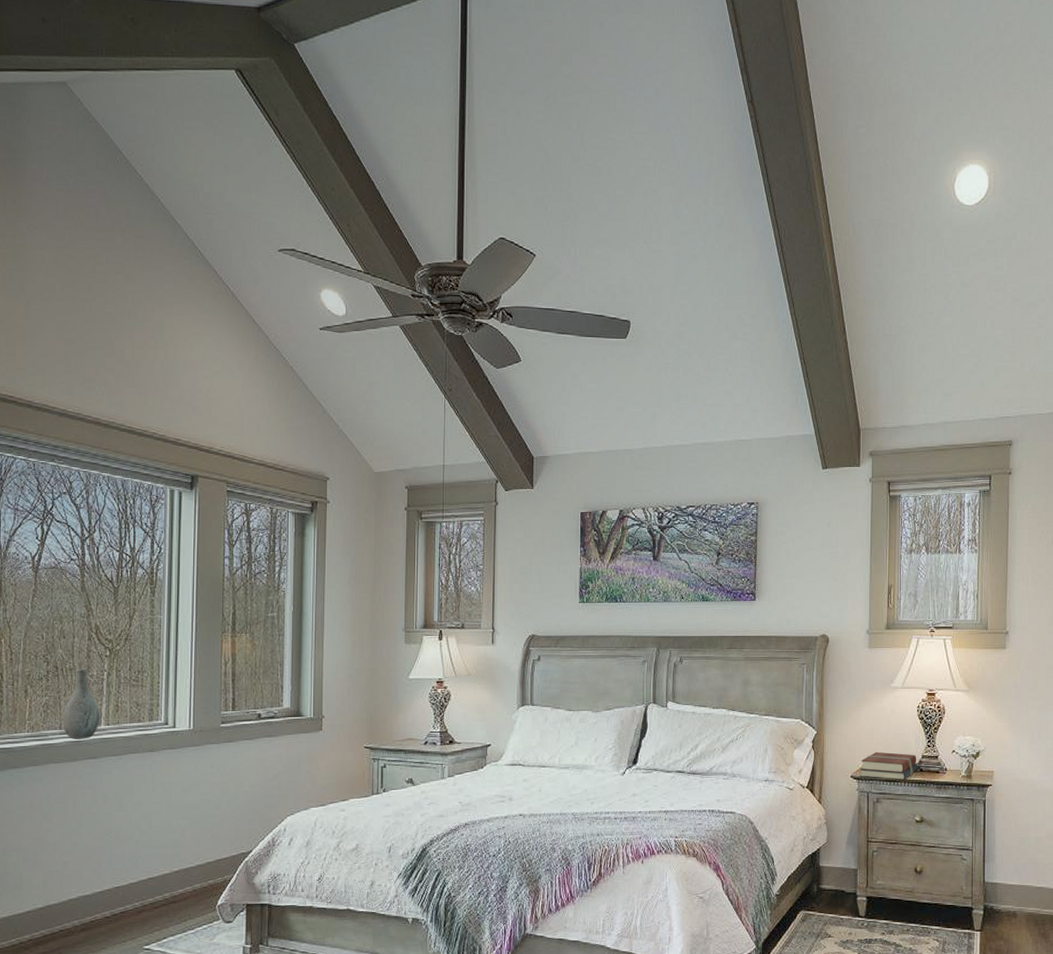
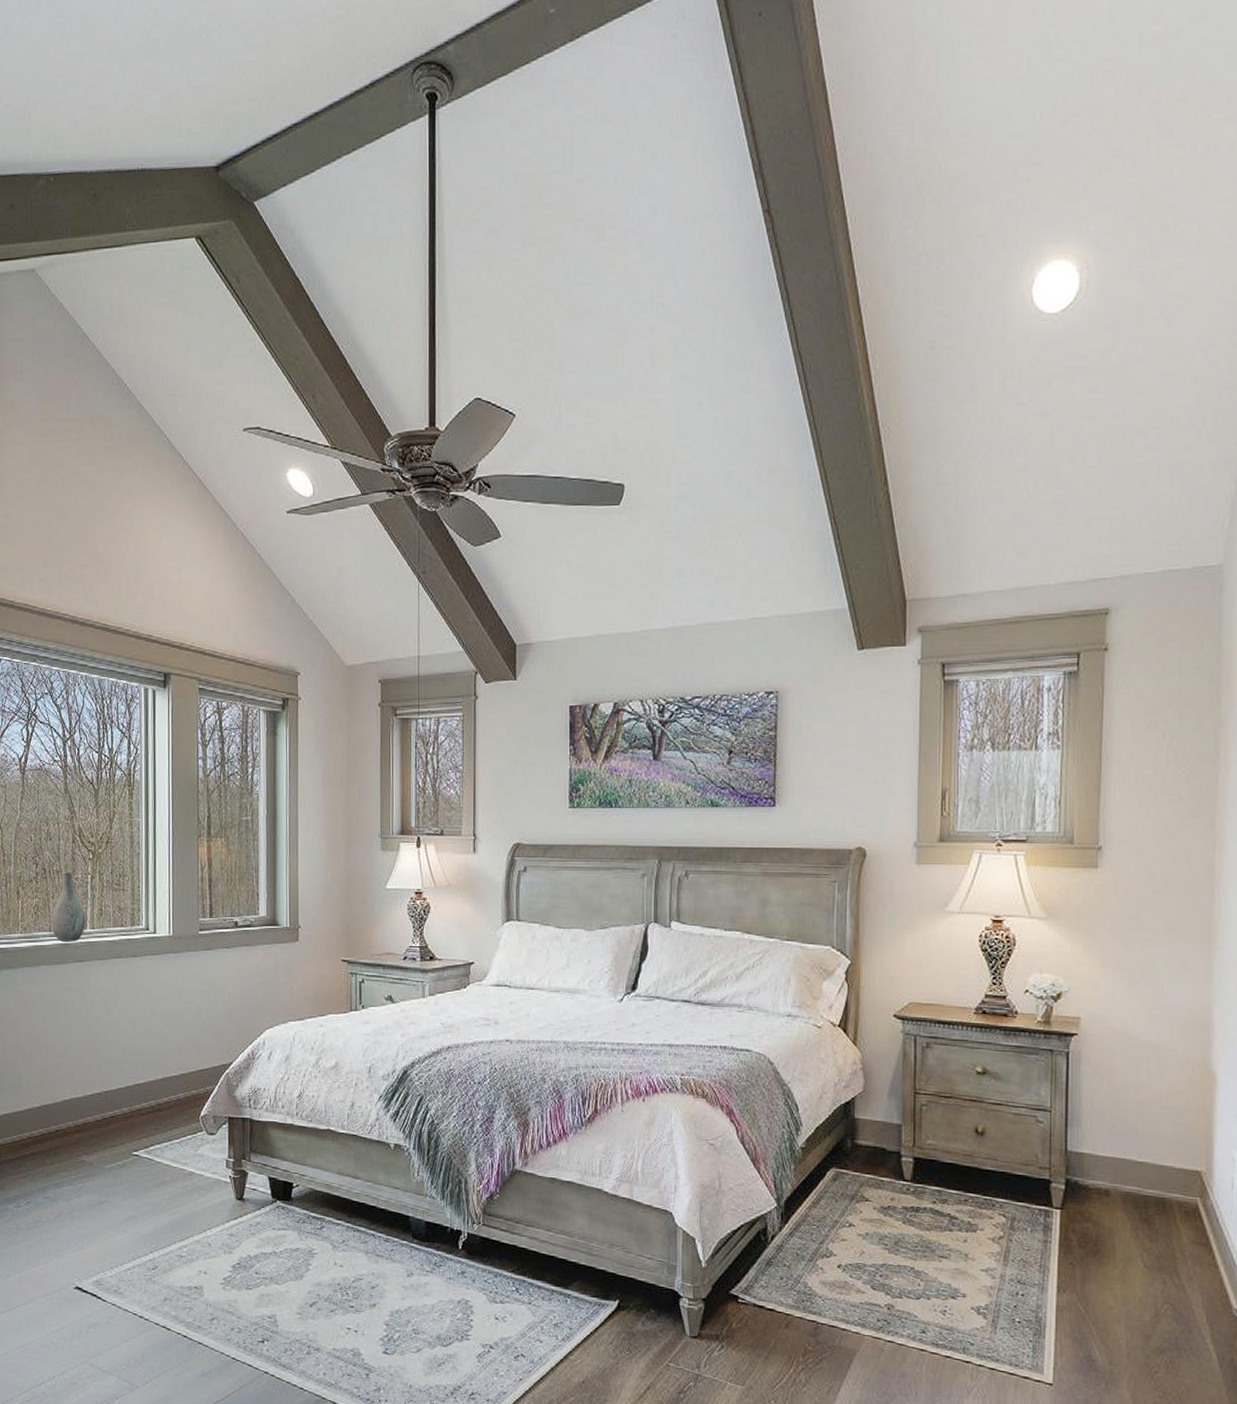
books: present [859,751,918,780] -> none [904,987,980,1023]

